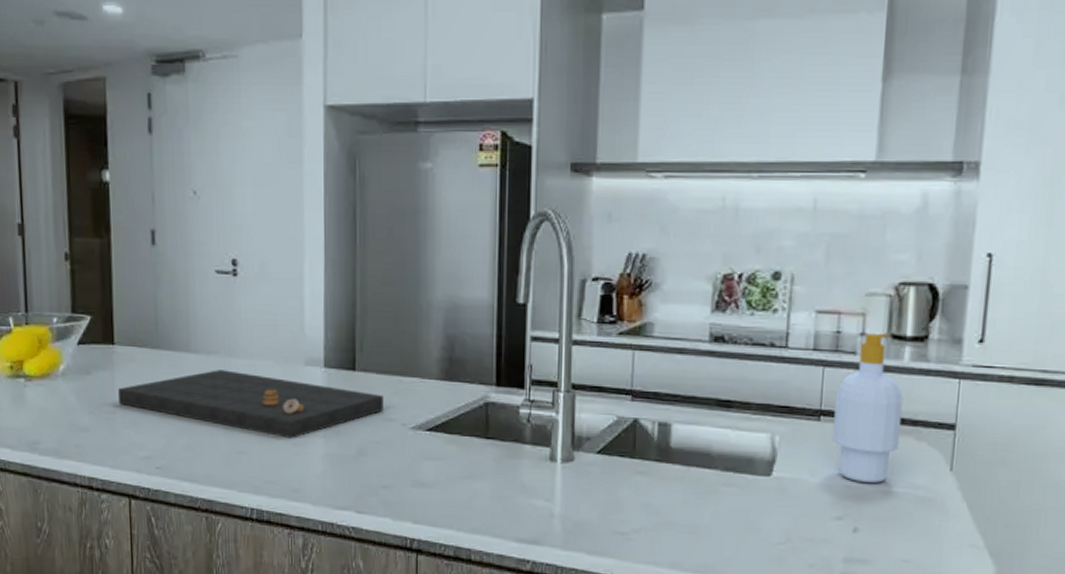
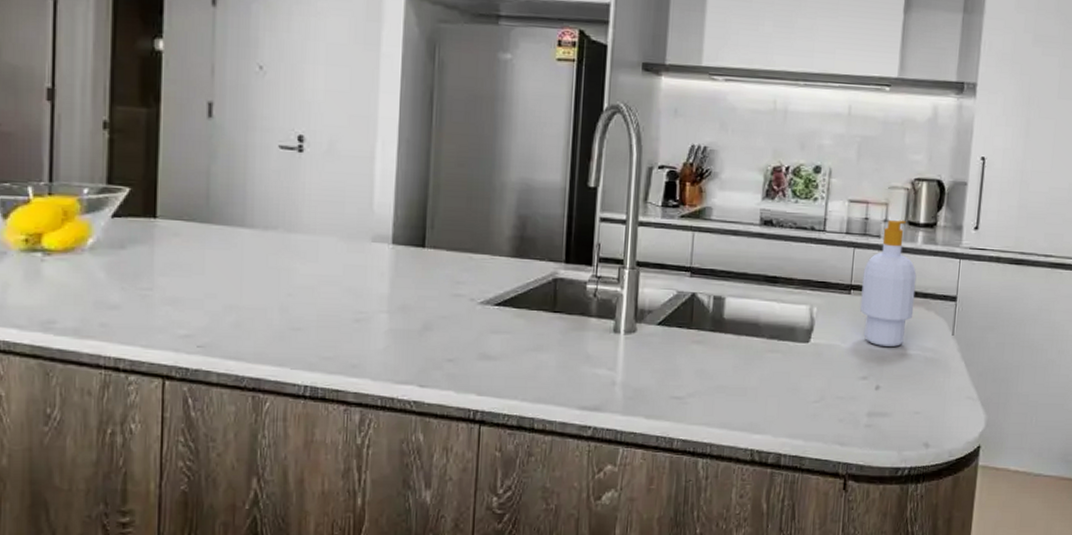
cutting board: present [118,370,384,438] -> none [158,245,453,314]

